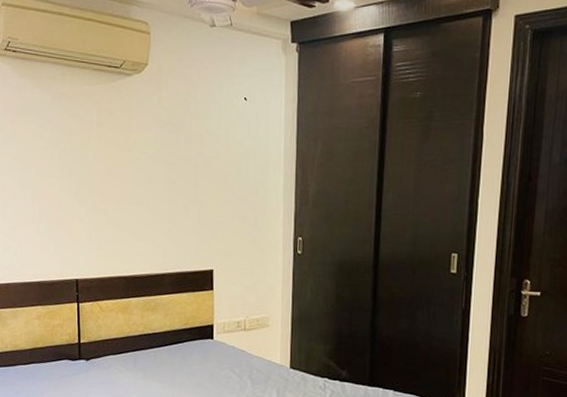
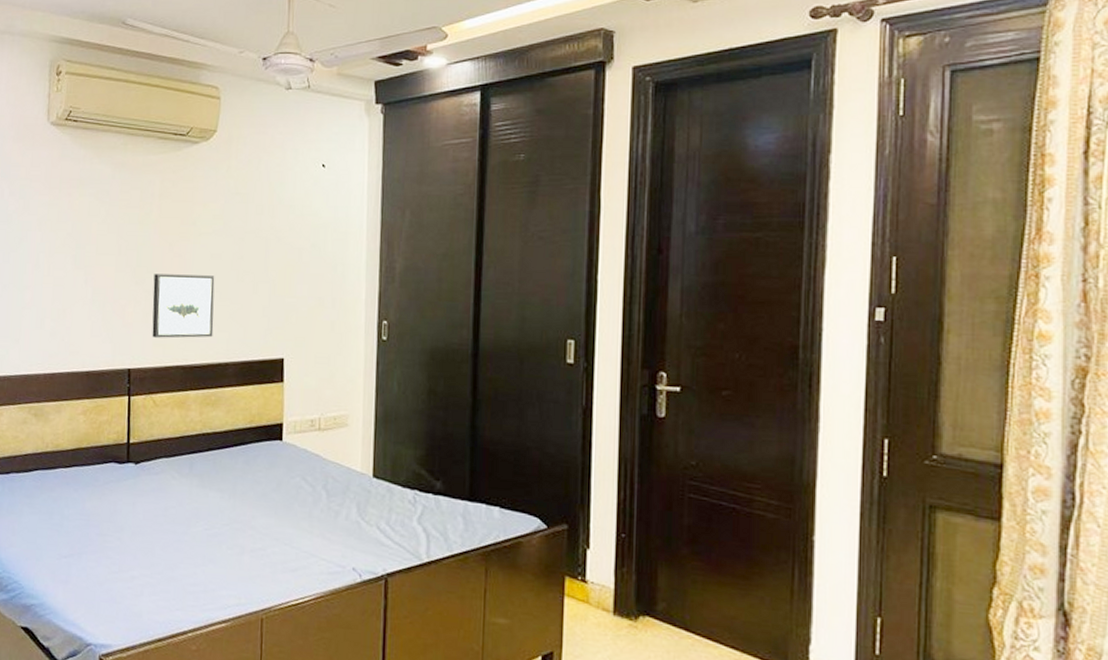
wall art: none [95,195,151,253] -> present [152,274,215,338]

